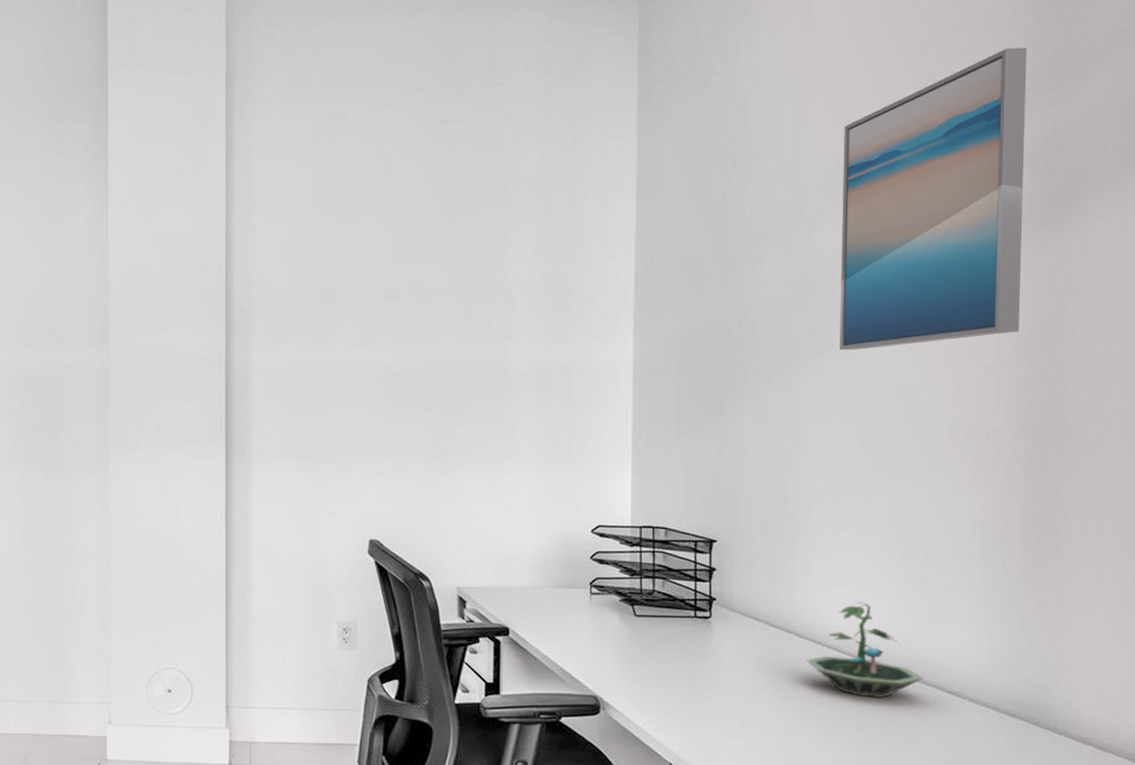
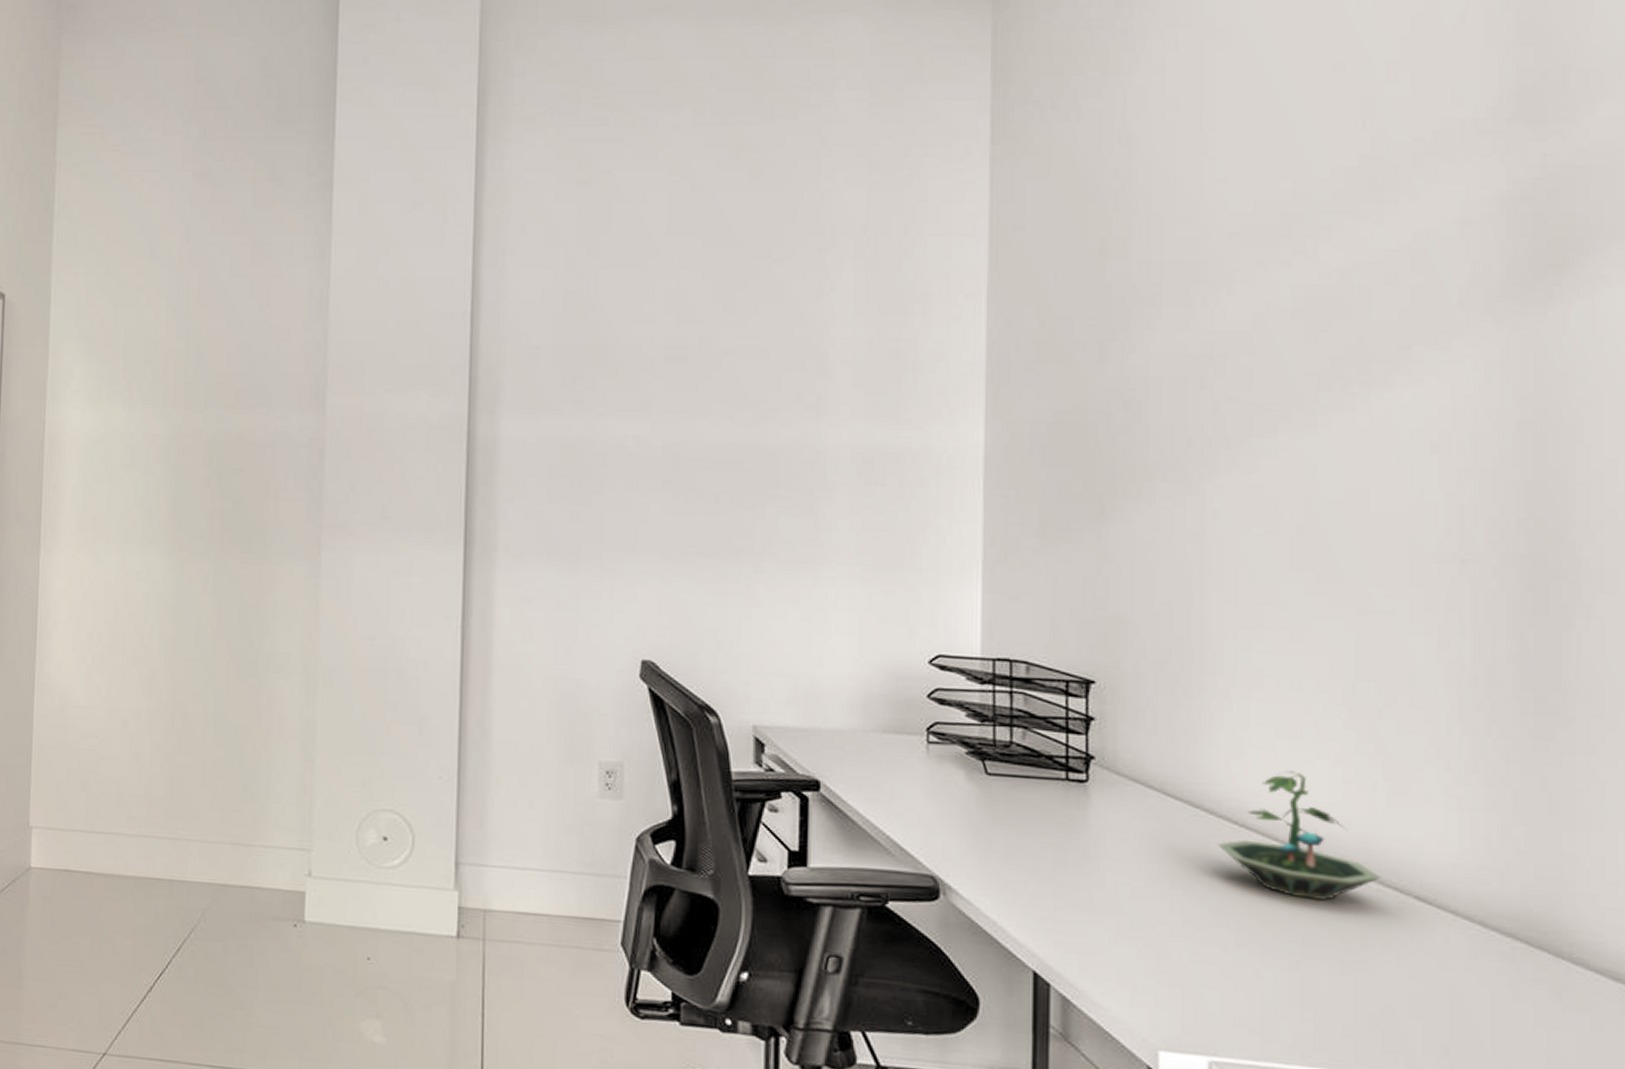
wall art: present [839,47,1027,350] -> none [1258,67,1505,443]

